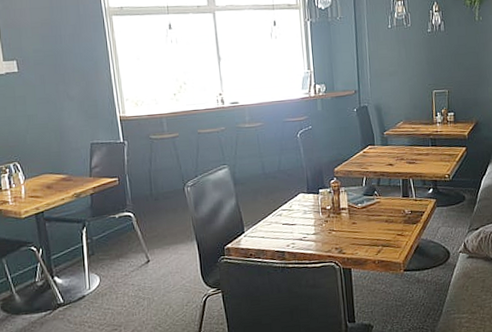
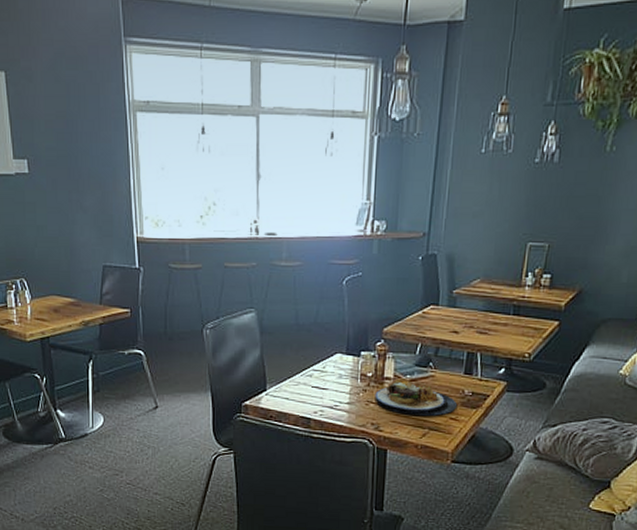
plate: none [335,207,402,237] -> present [375,378,458,416]

